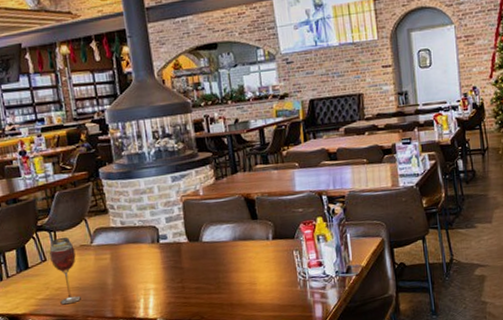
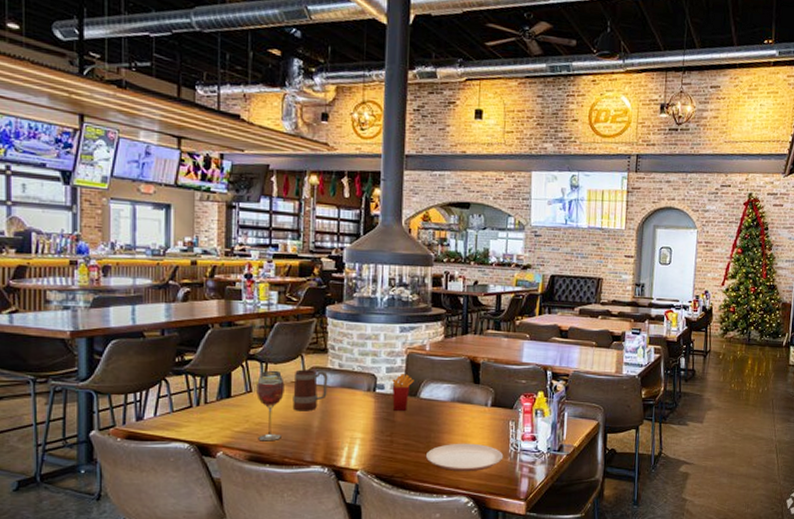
beer mug: none [82,230,115,272] -> present [292,369,328,411]
french fries: none [173,221,194,258] -> present [392,374,414,411]
plate: none [218,277,294,308] -> present [426,443,504,472]

